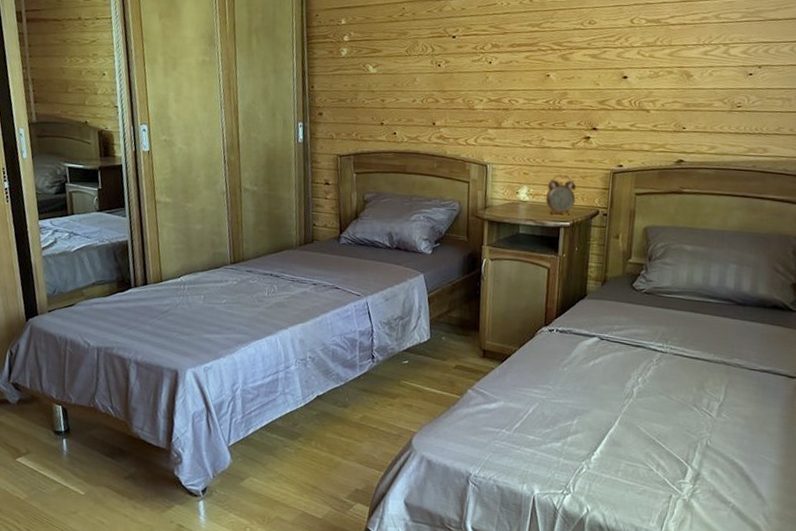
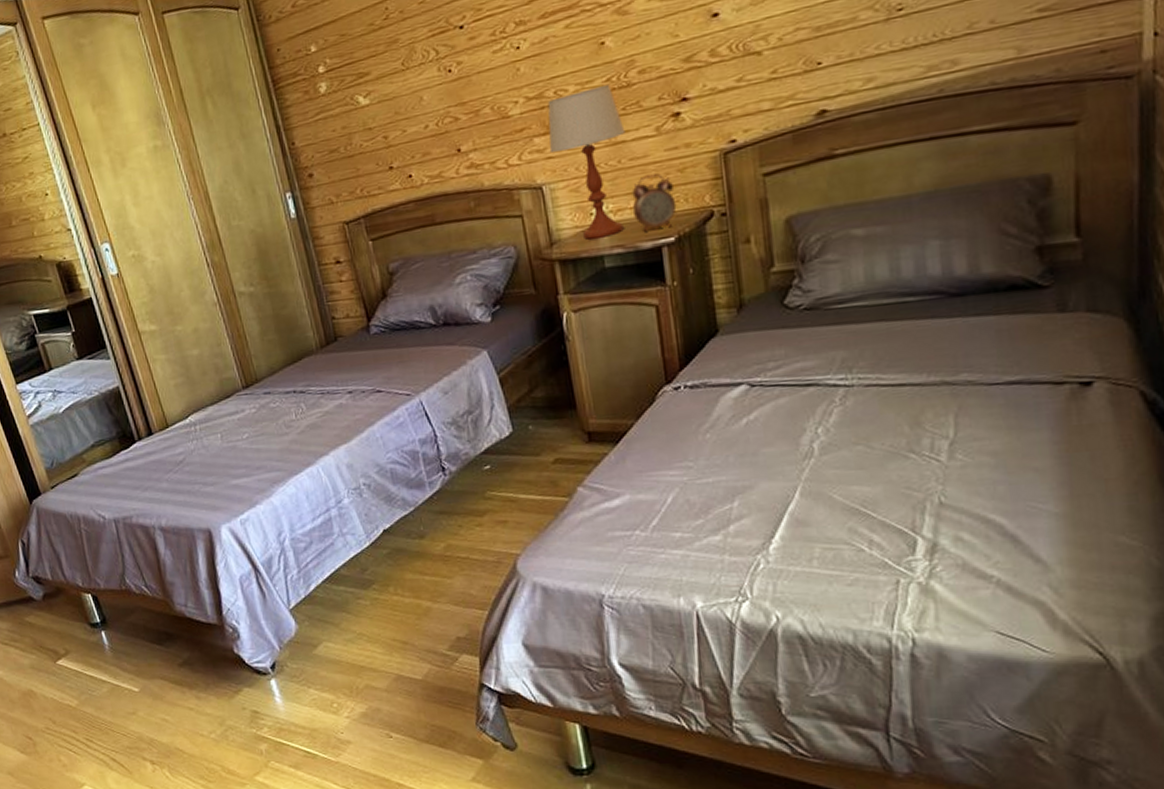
table lamp: none [497,104,552,212] -> present [547,84,626,240]

